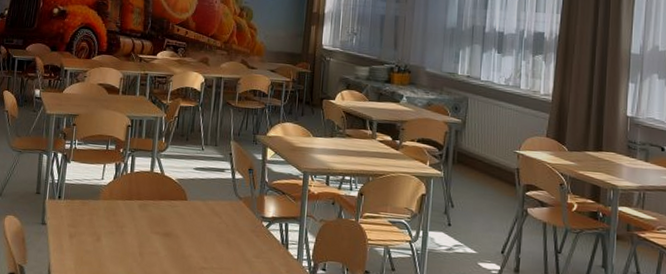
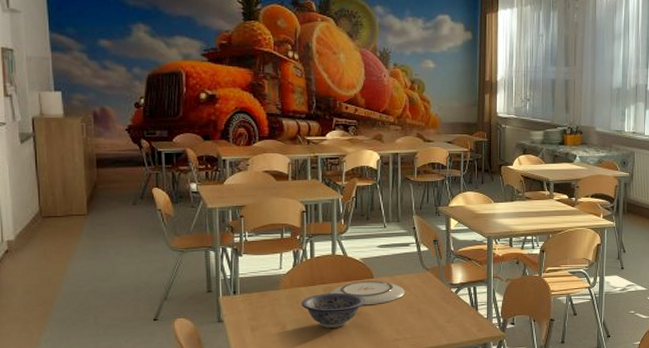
bowl: none [117,209,177,247] -> present [301,292,365,328]
plate: none [144,201,216,228] -> present [329,281,405,306]

